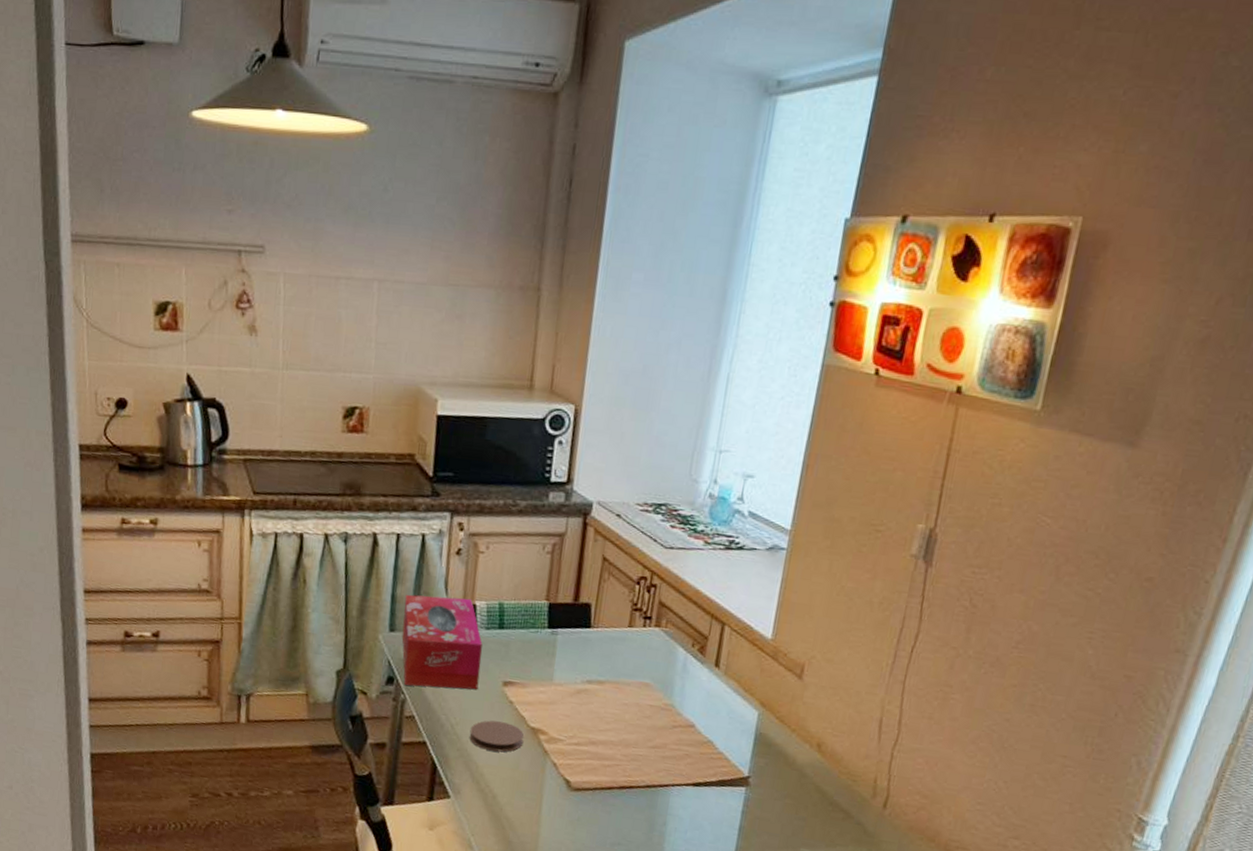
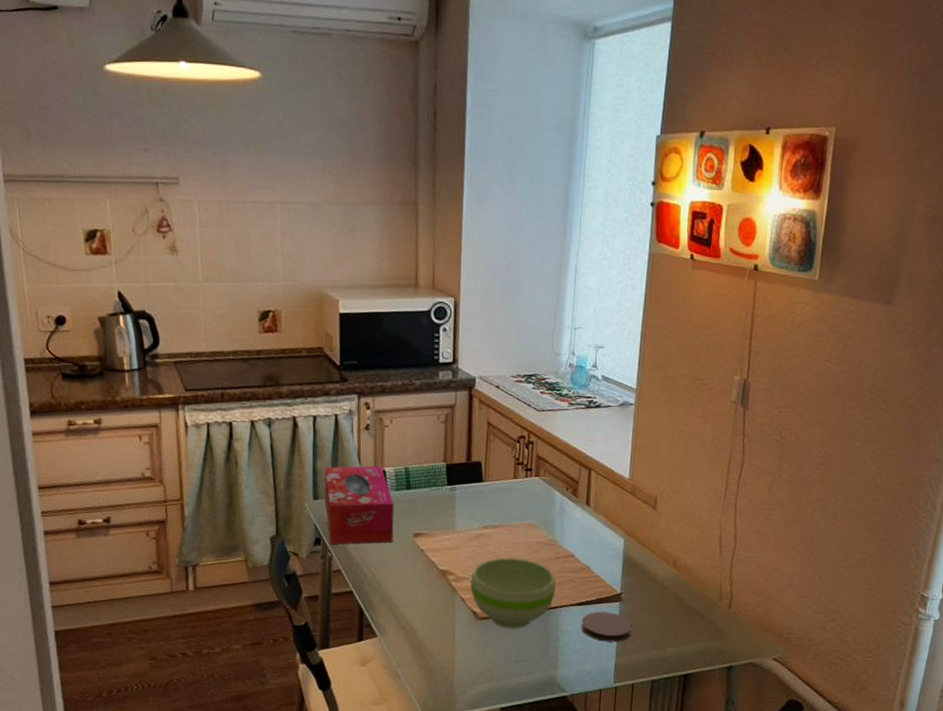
coaster: present [469,720,525,753] -> none [389,567,436,594]
bowl: none [565,719,670,806] -> present [470,557,557,629]
coaster: none [695,795,759,835] -> present [581,611,632,642]

